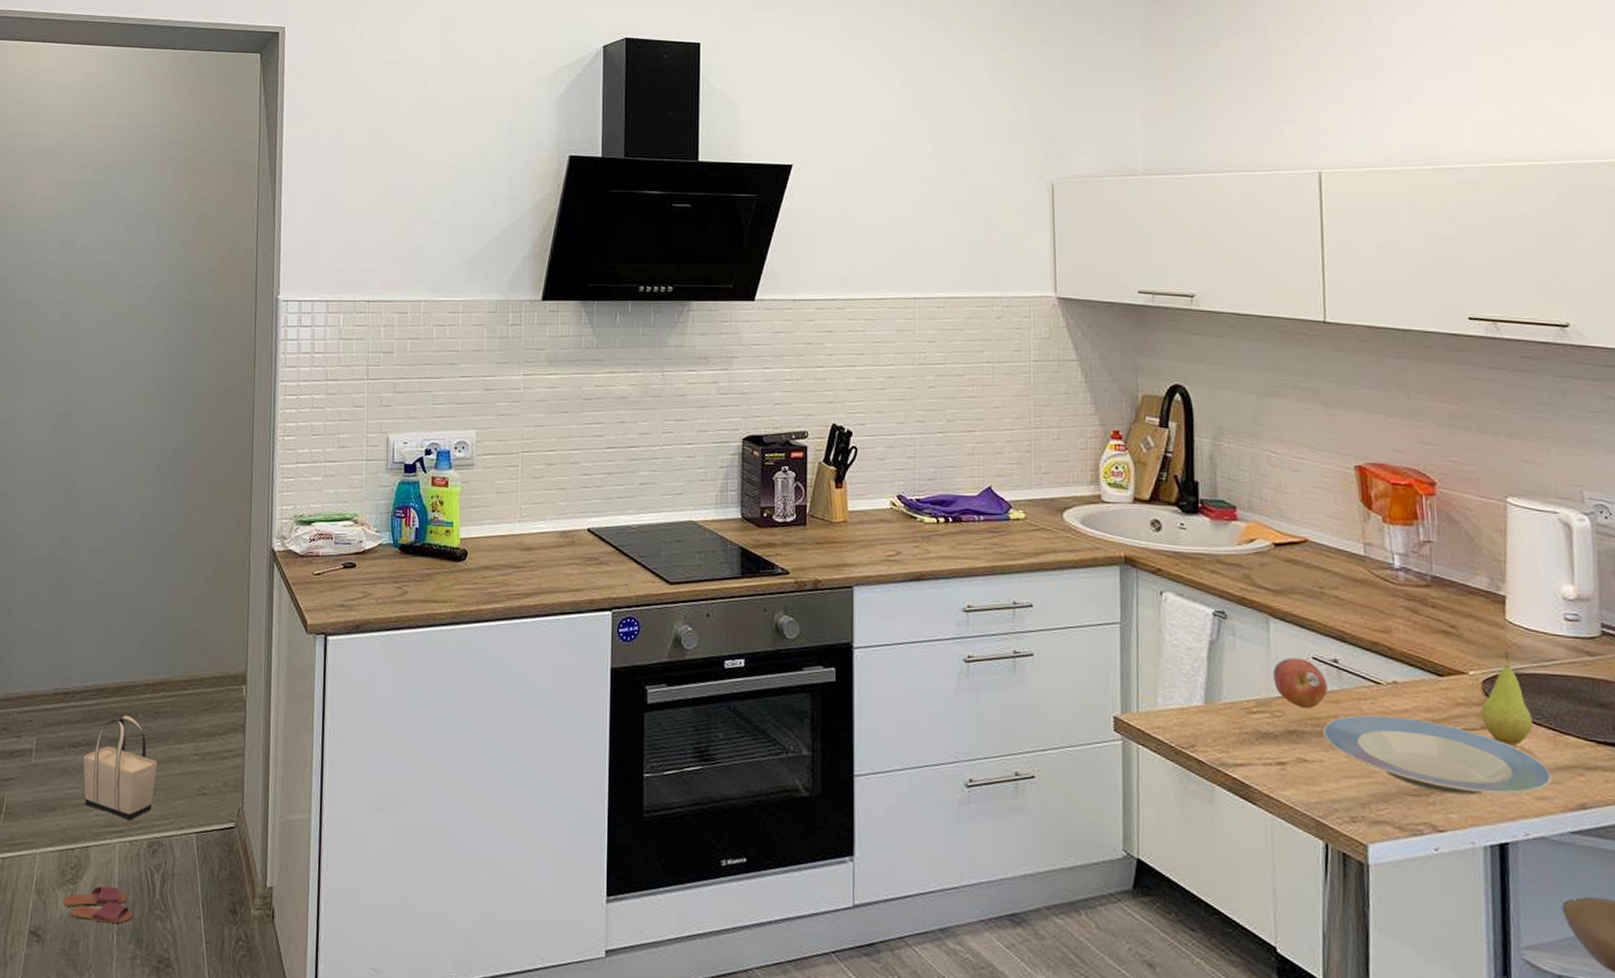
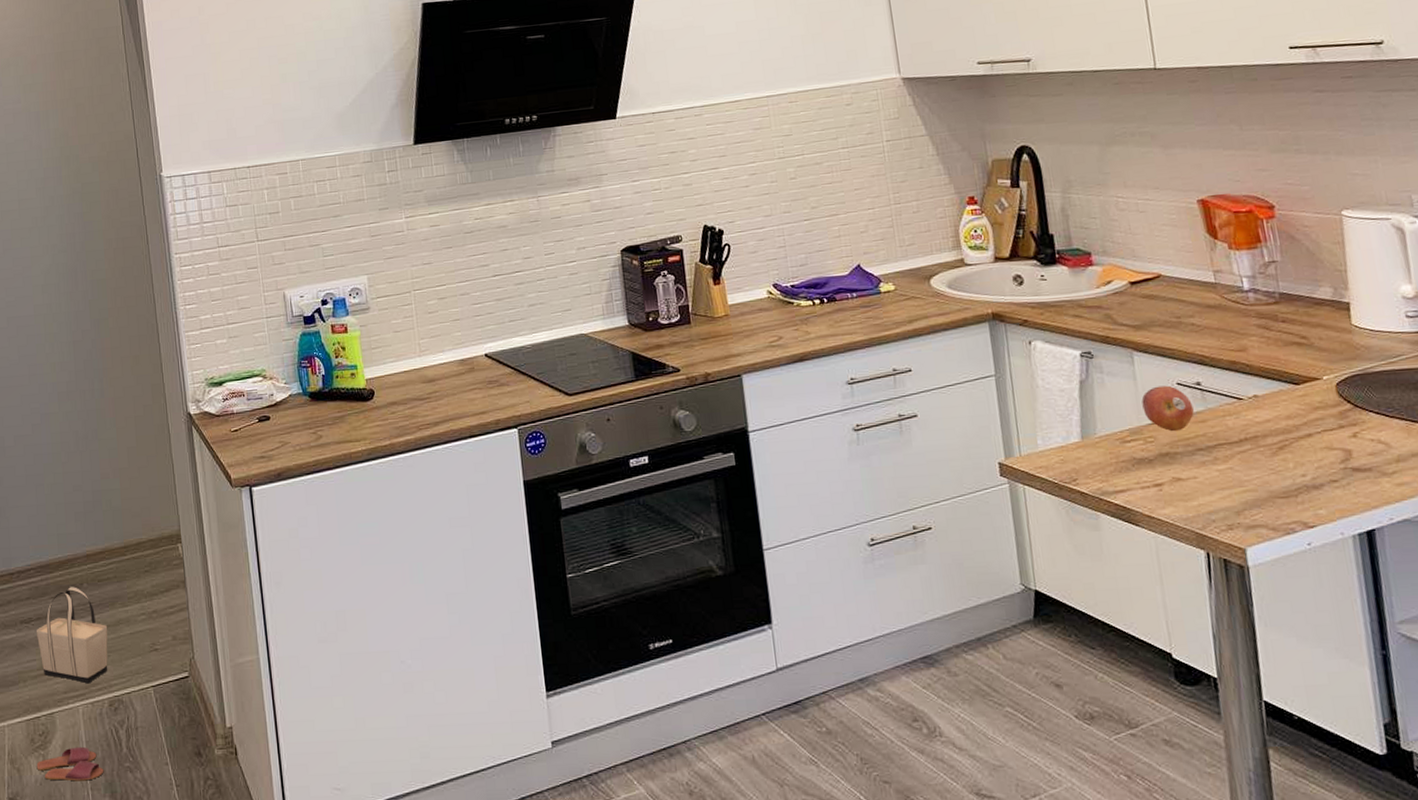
plate: present [1322,715,1552,795] -> none [1192,427,1409,492]
fruit: present [1480,652,1533,745] -> none [1337,354,1387,439]

